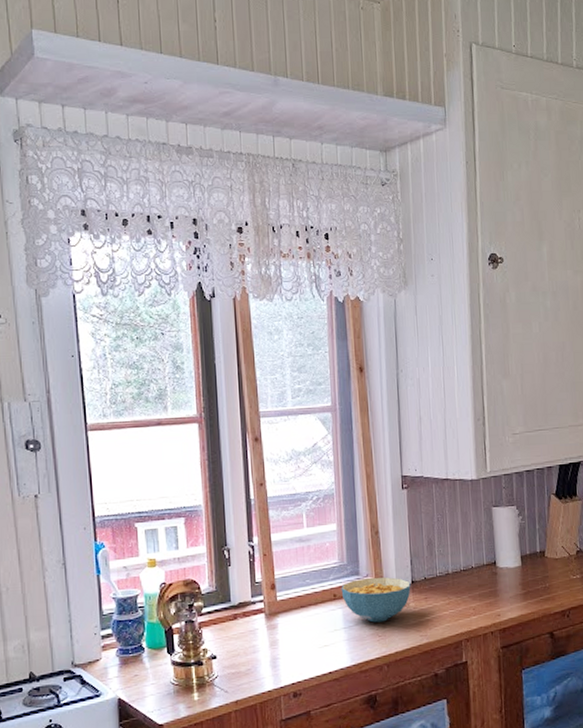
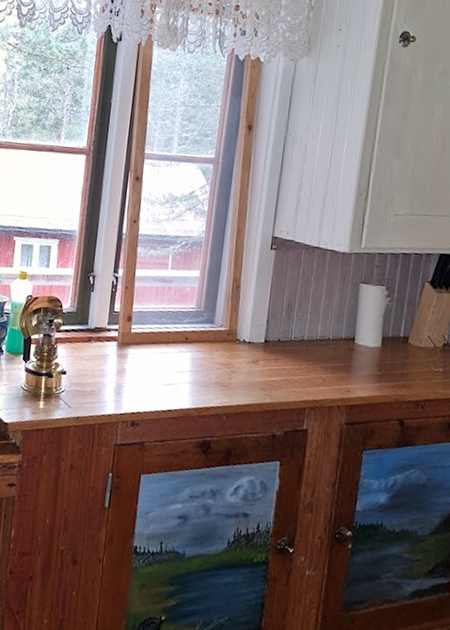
cereal bowl: present [341,577,411,623] -> none [193,327,264,374]

